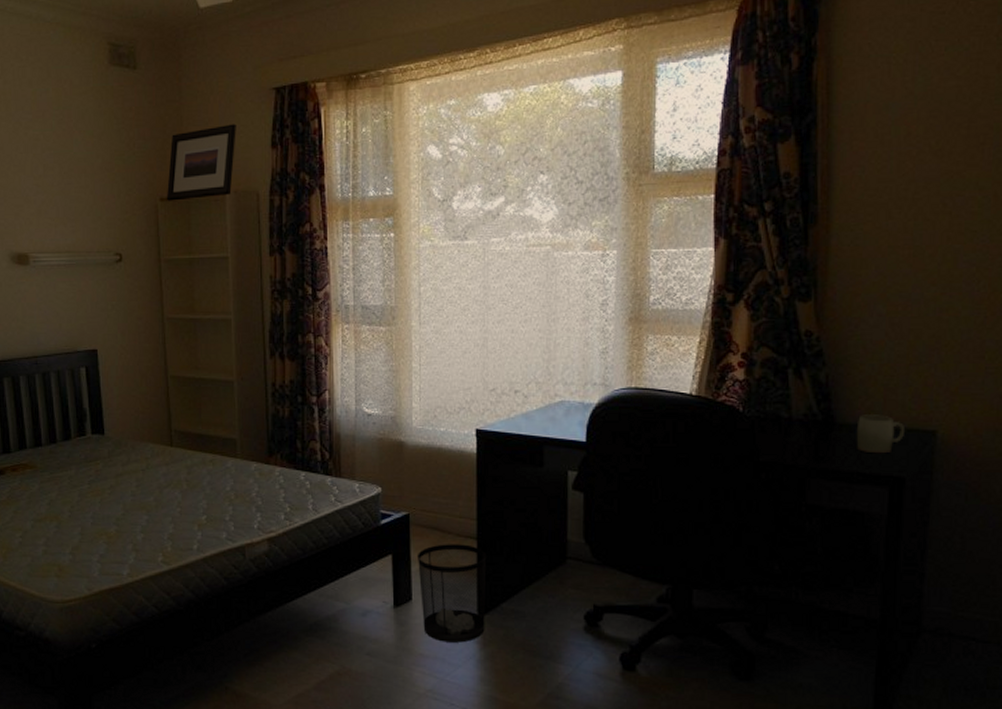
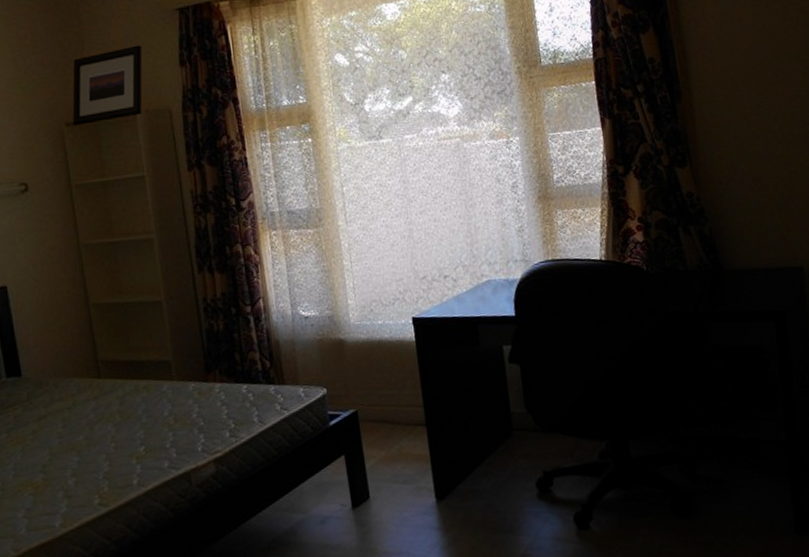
waste bin: present [416,544,487,643] -> none [369,432,445,536]
mug: present [856,415,904,454] -> none [740,258,779,293]

